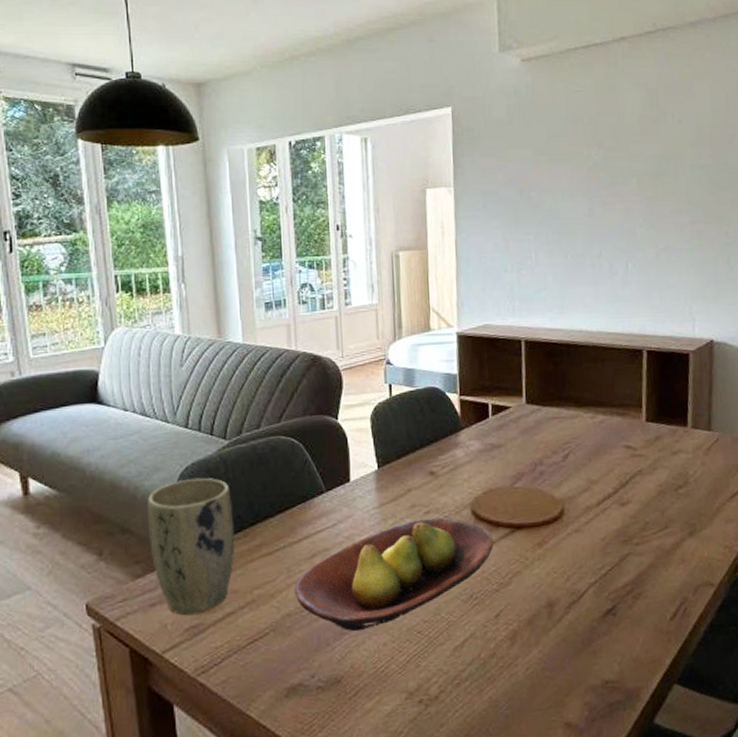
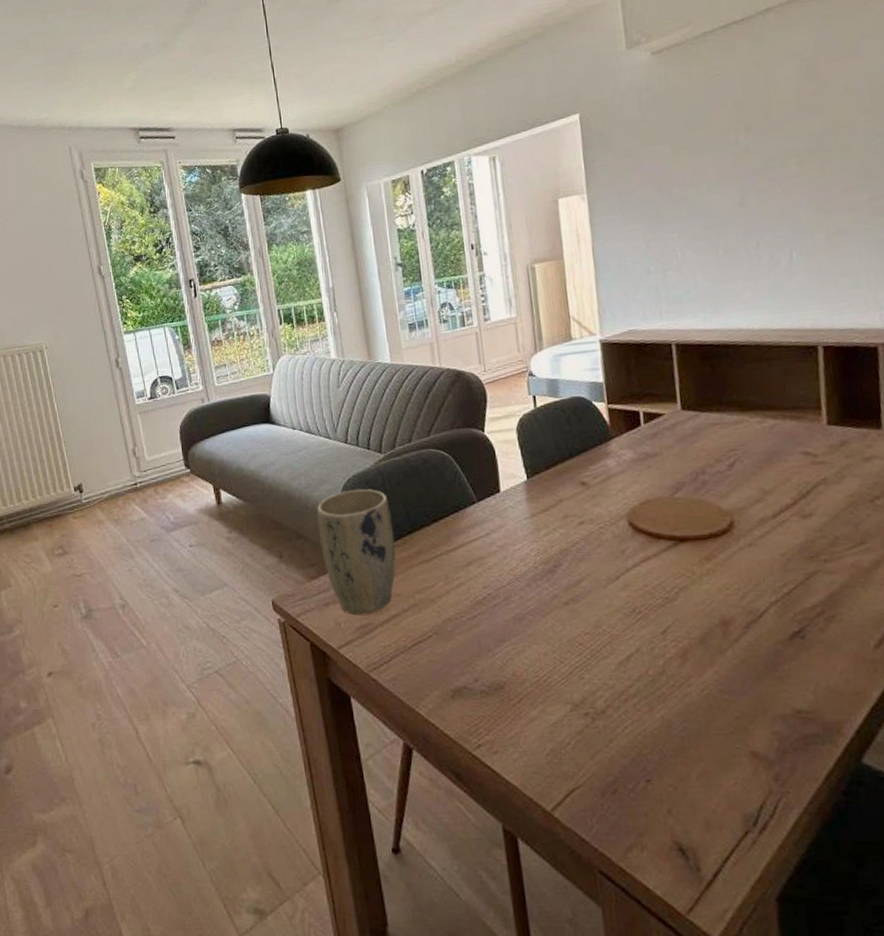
fruit bowl: present [294,517,494,632] -> none [453,528,656,640]

